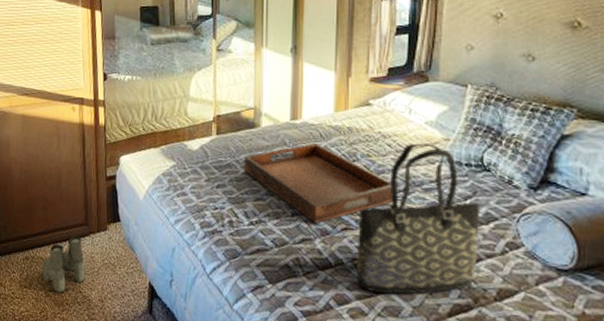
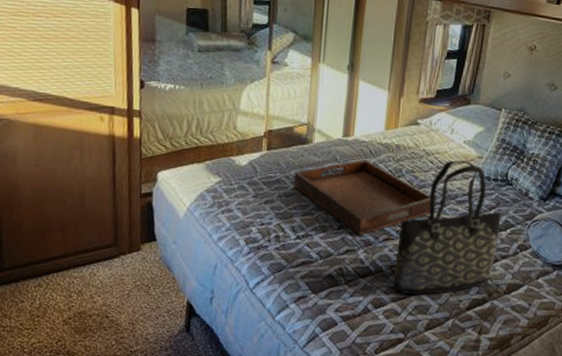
boots: present [42,236,86,293] -> none [59,259,114,320]

